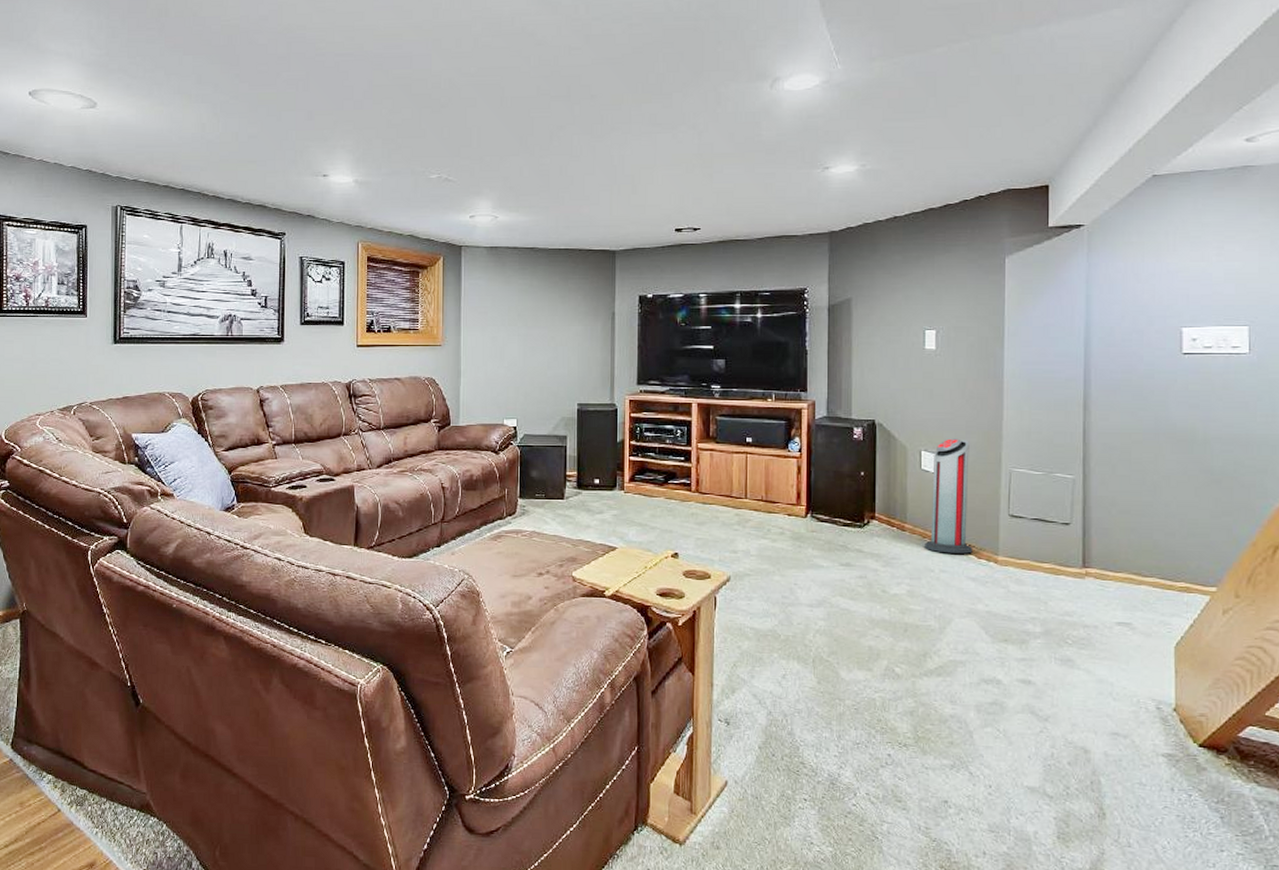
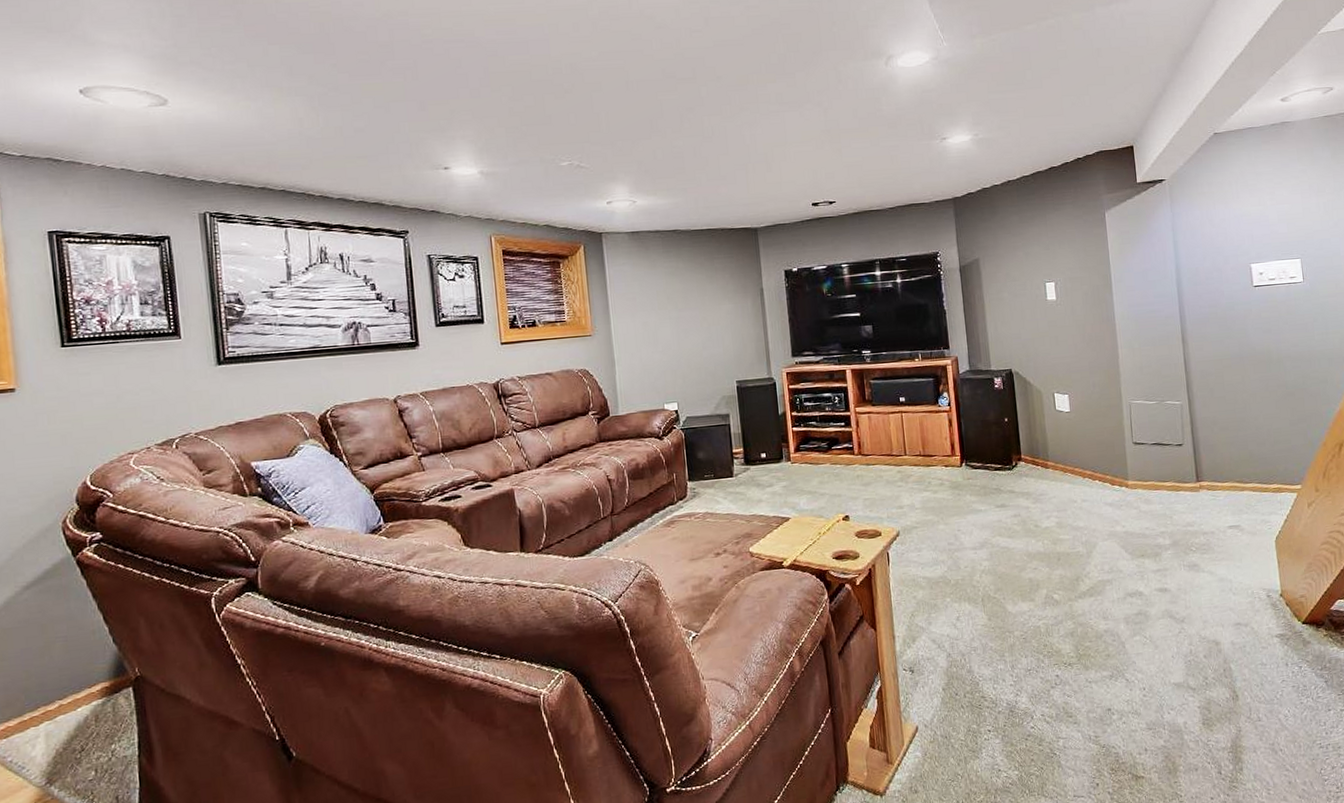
air purifier: present [925,438,972,554] -> none [1065,379,1107,484]

